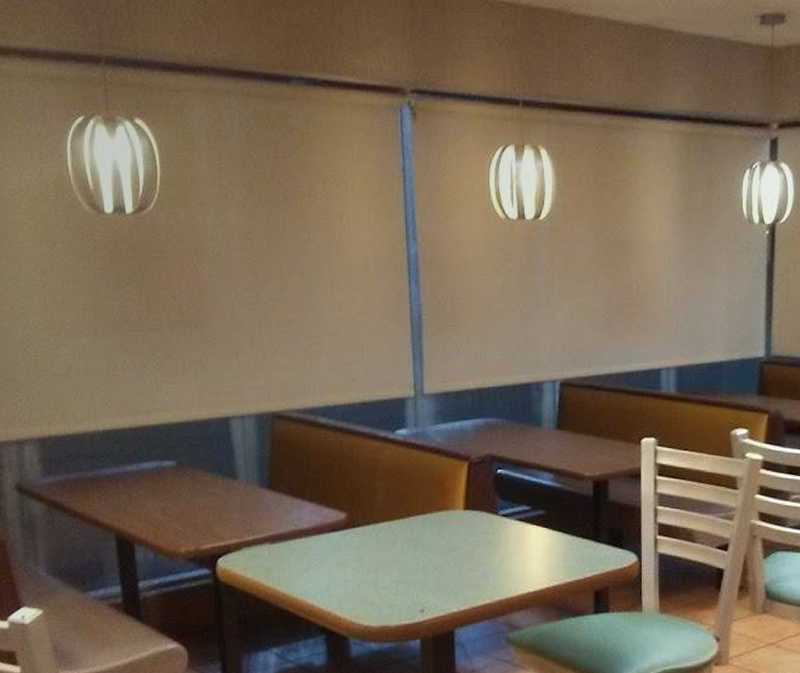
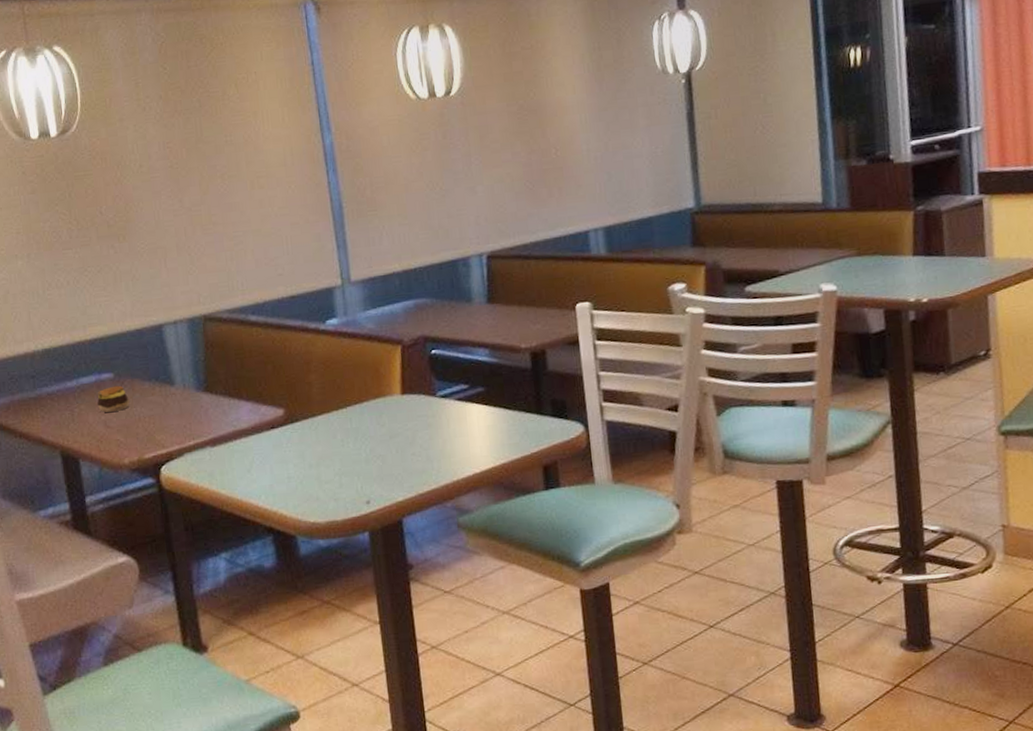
burger: none [157,474,190,499] -> present [97,385,130,412]

